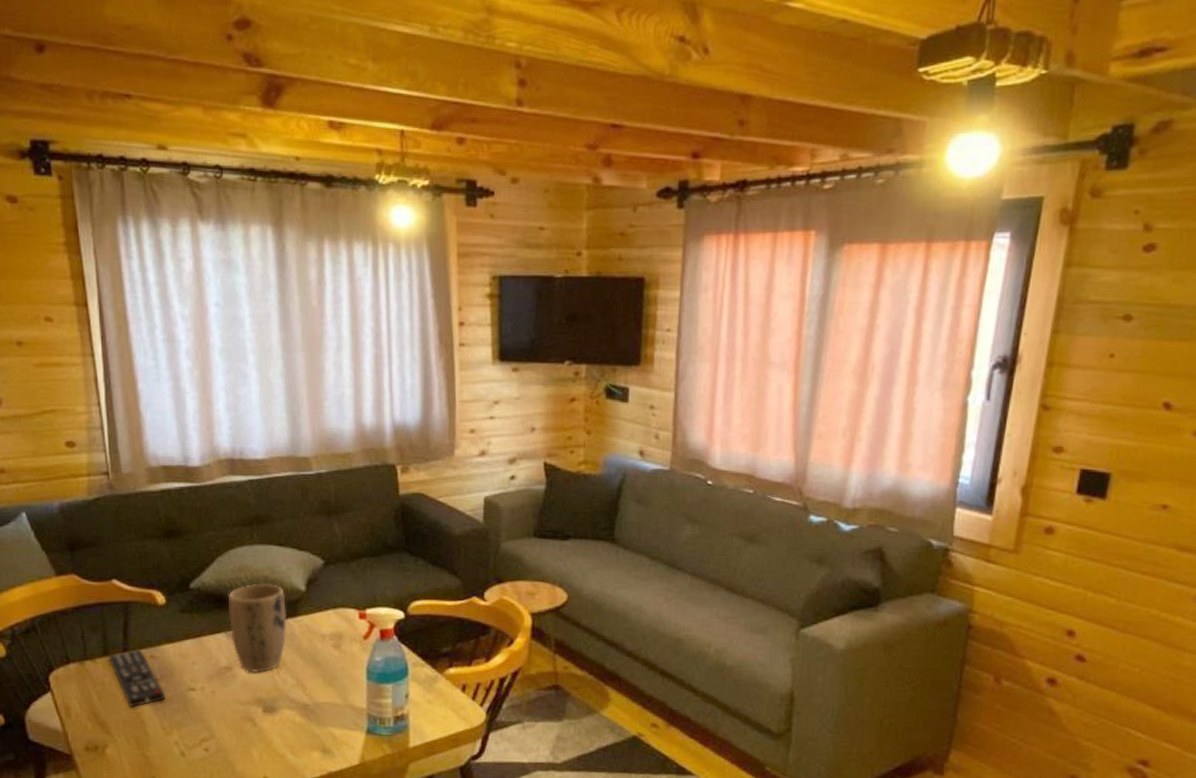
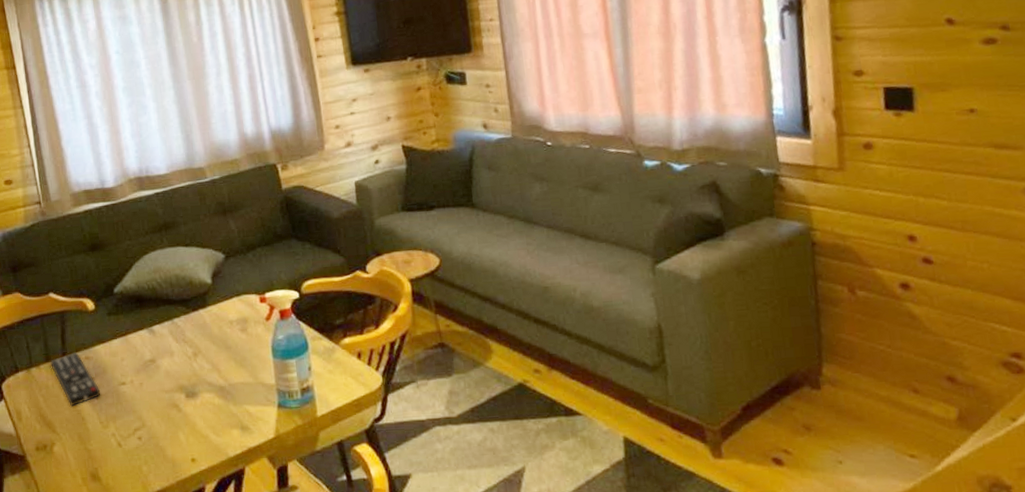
plant pot: present [227,583,287,673] -> none [146,281,199,362]

